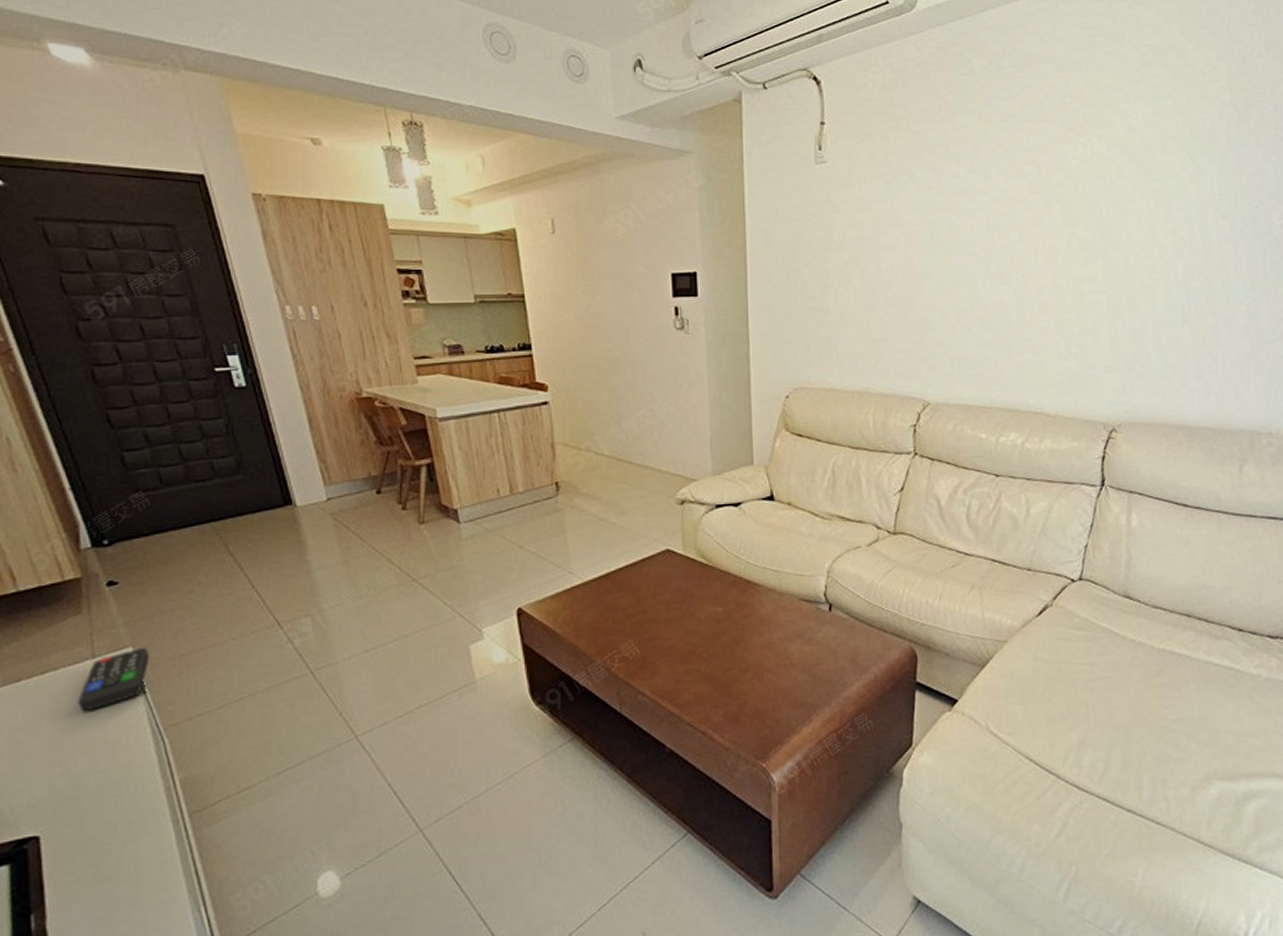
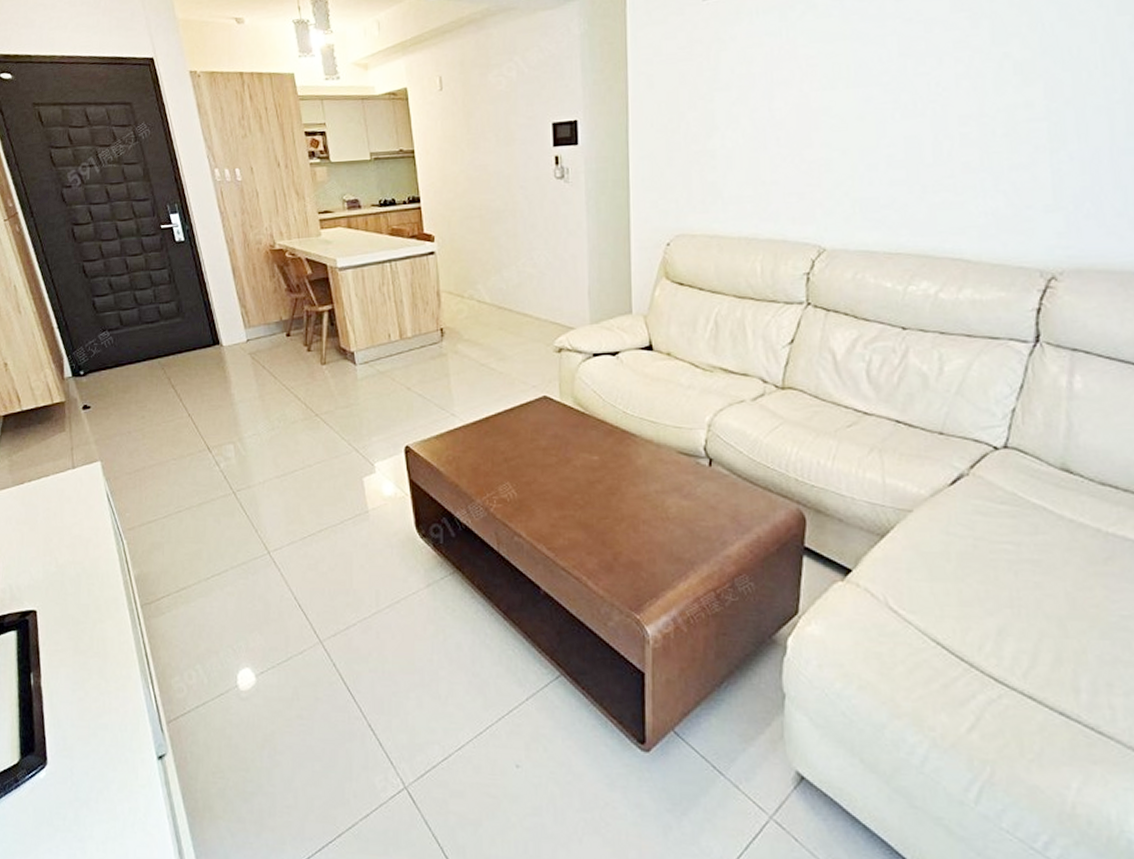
remote control: present [77,646,150,712] -> none [62,461,113,513]

